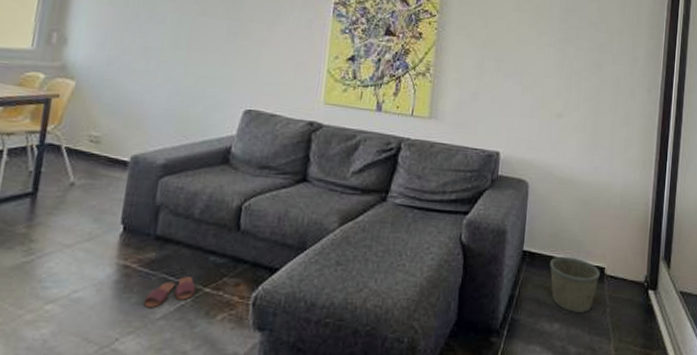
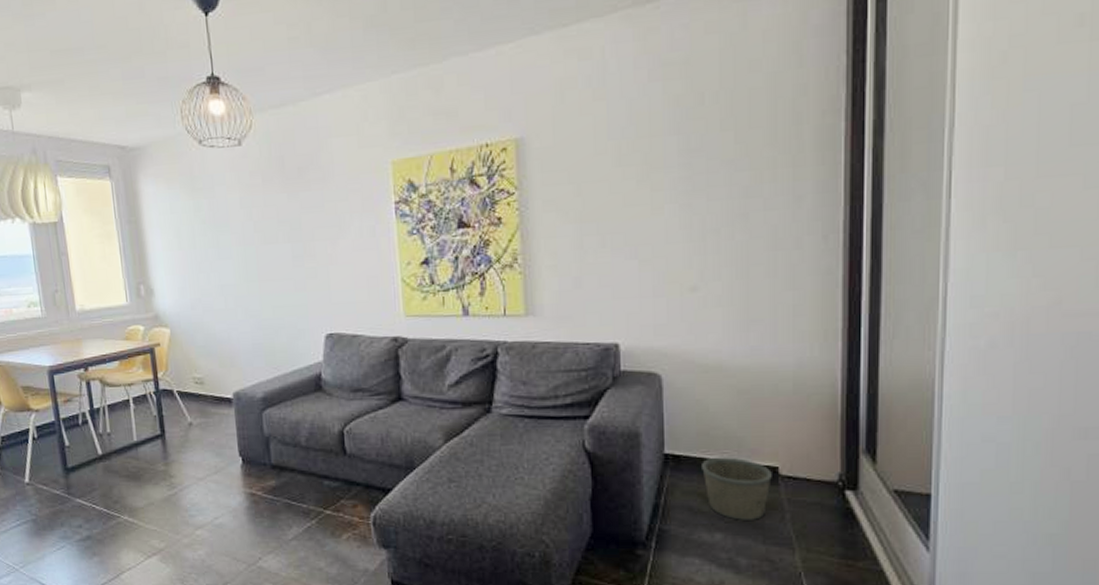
slippers: present [143,276,196,309] -> none [274,501,318,531]

